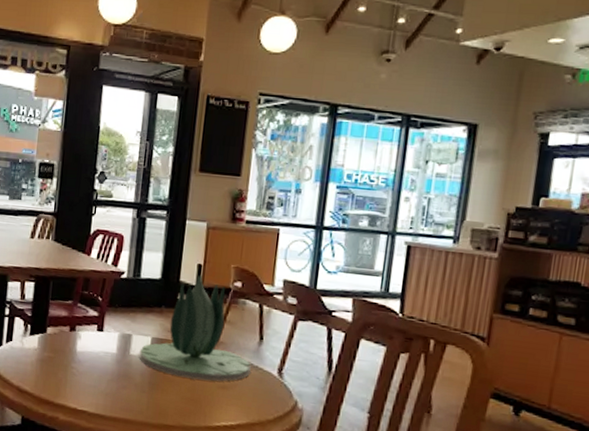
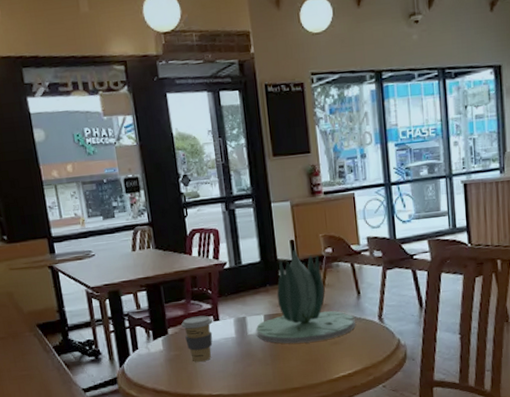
coffee cup: none [62,320,96,372] -> present [181,315,213,362]

